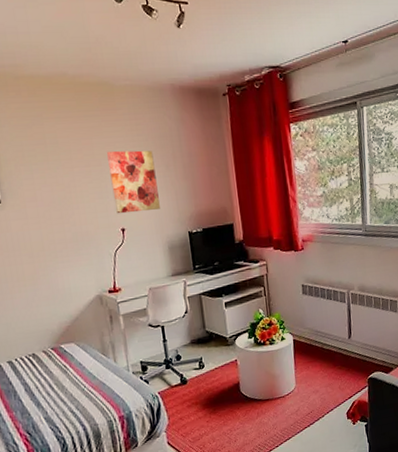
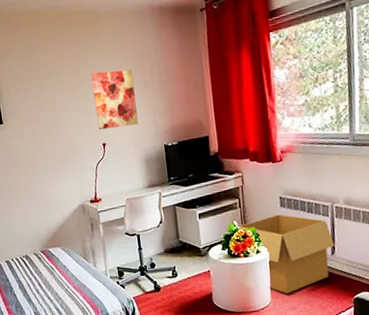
cardboard box: none [262,301,351,379] -> present [237,214,335,294]

